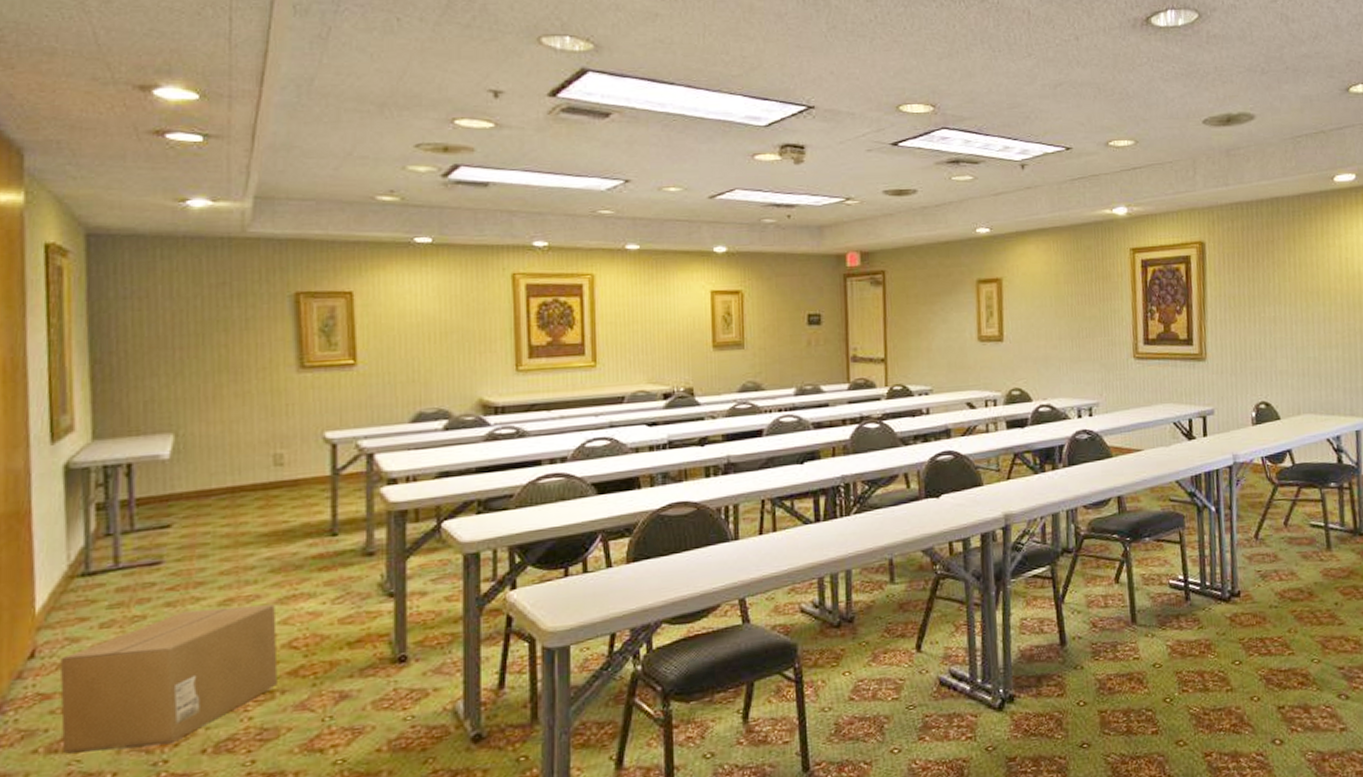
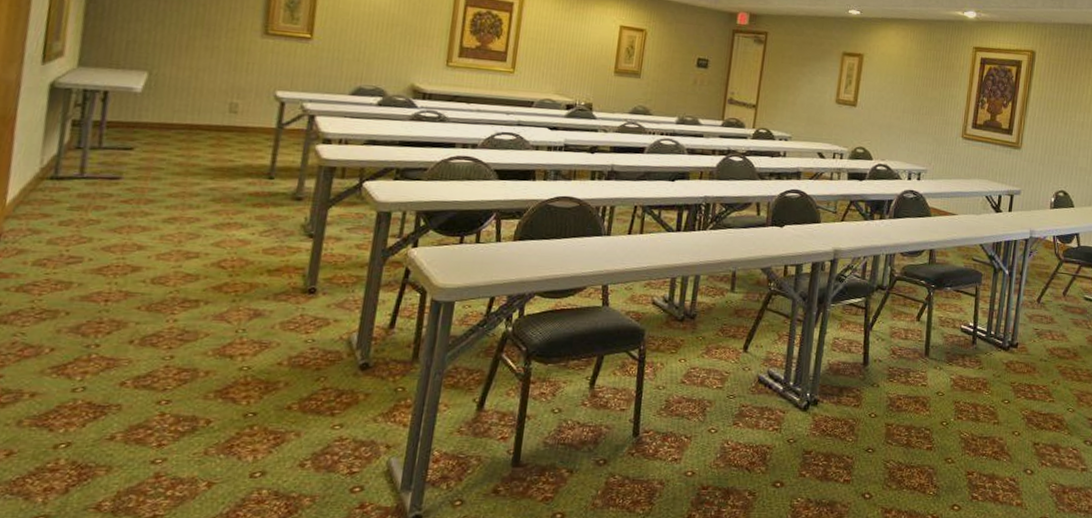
box: present [59,604,278,754] -> none [11,222,212,332]

